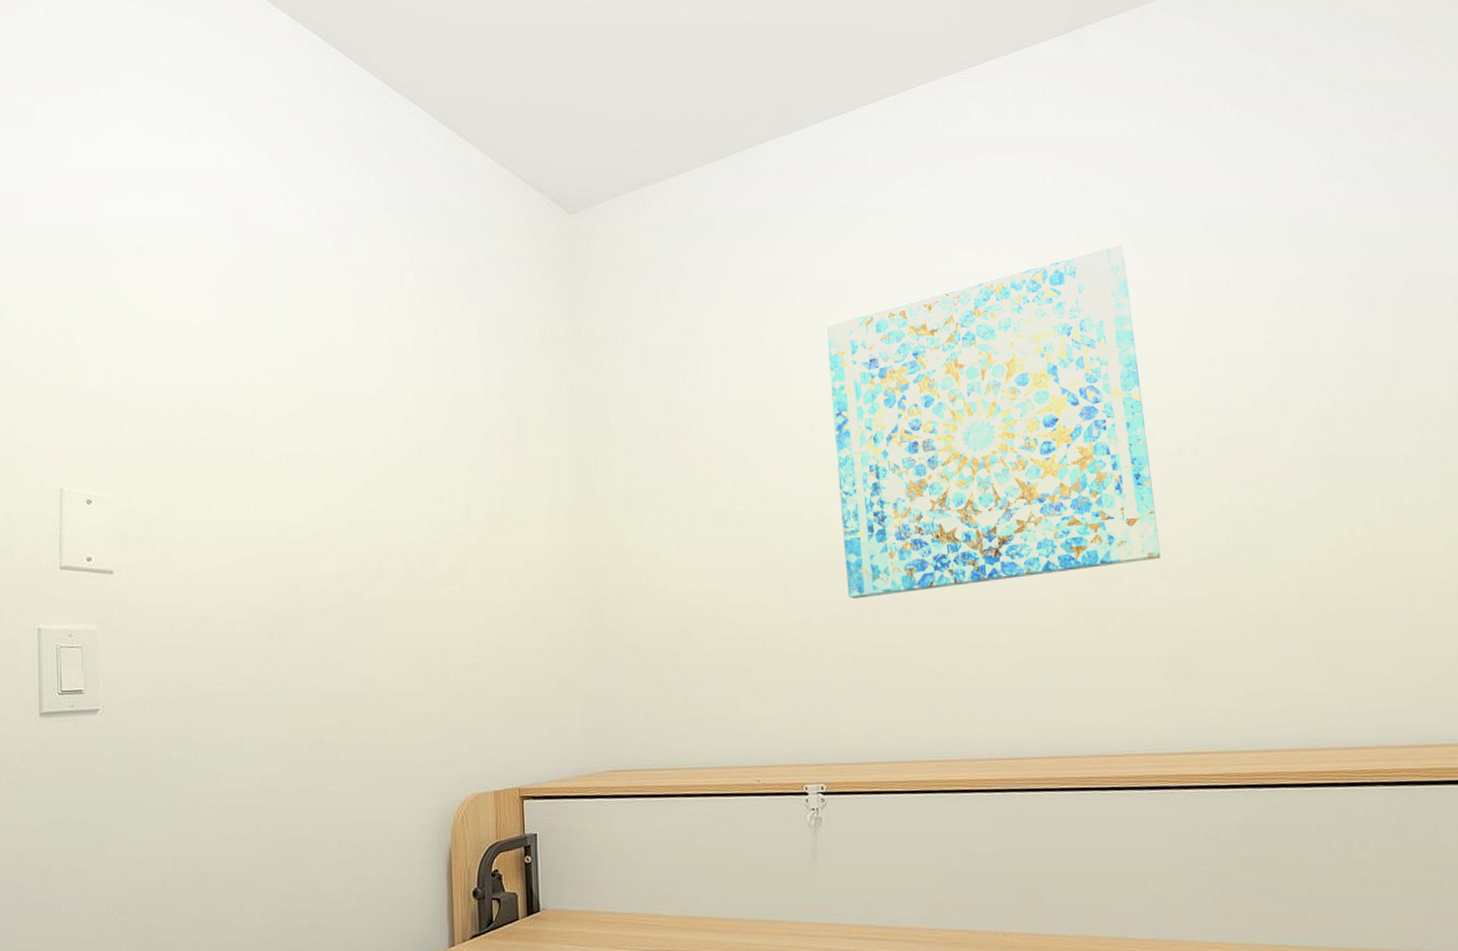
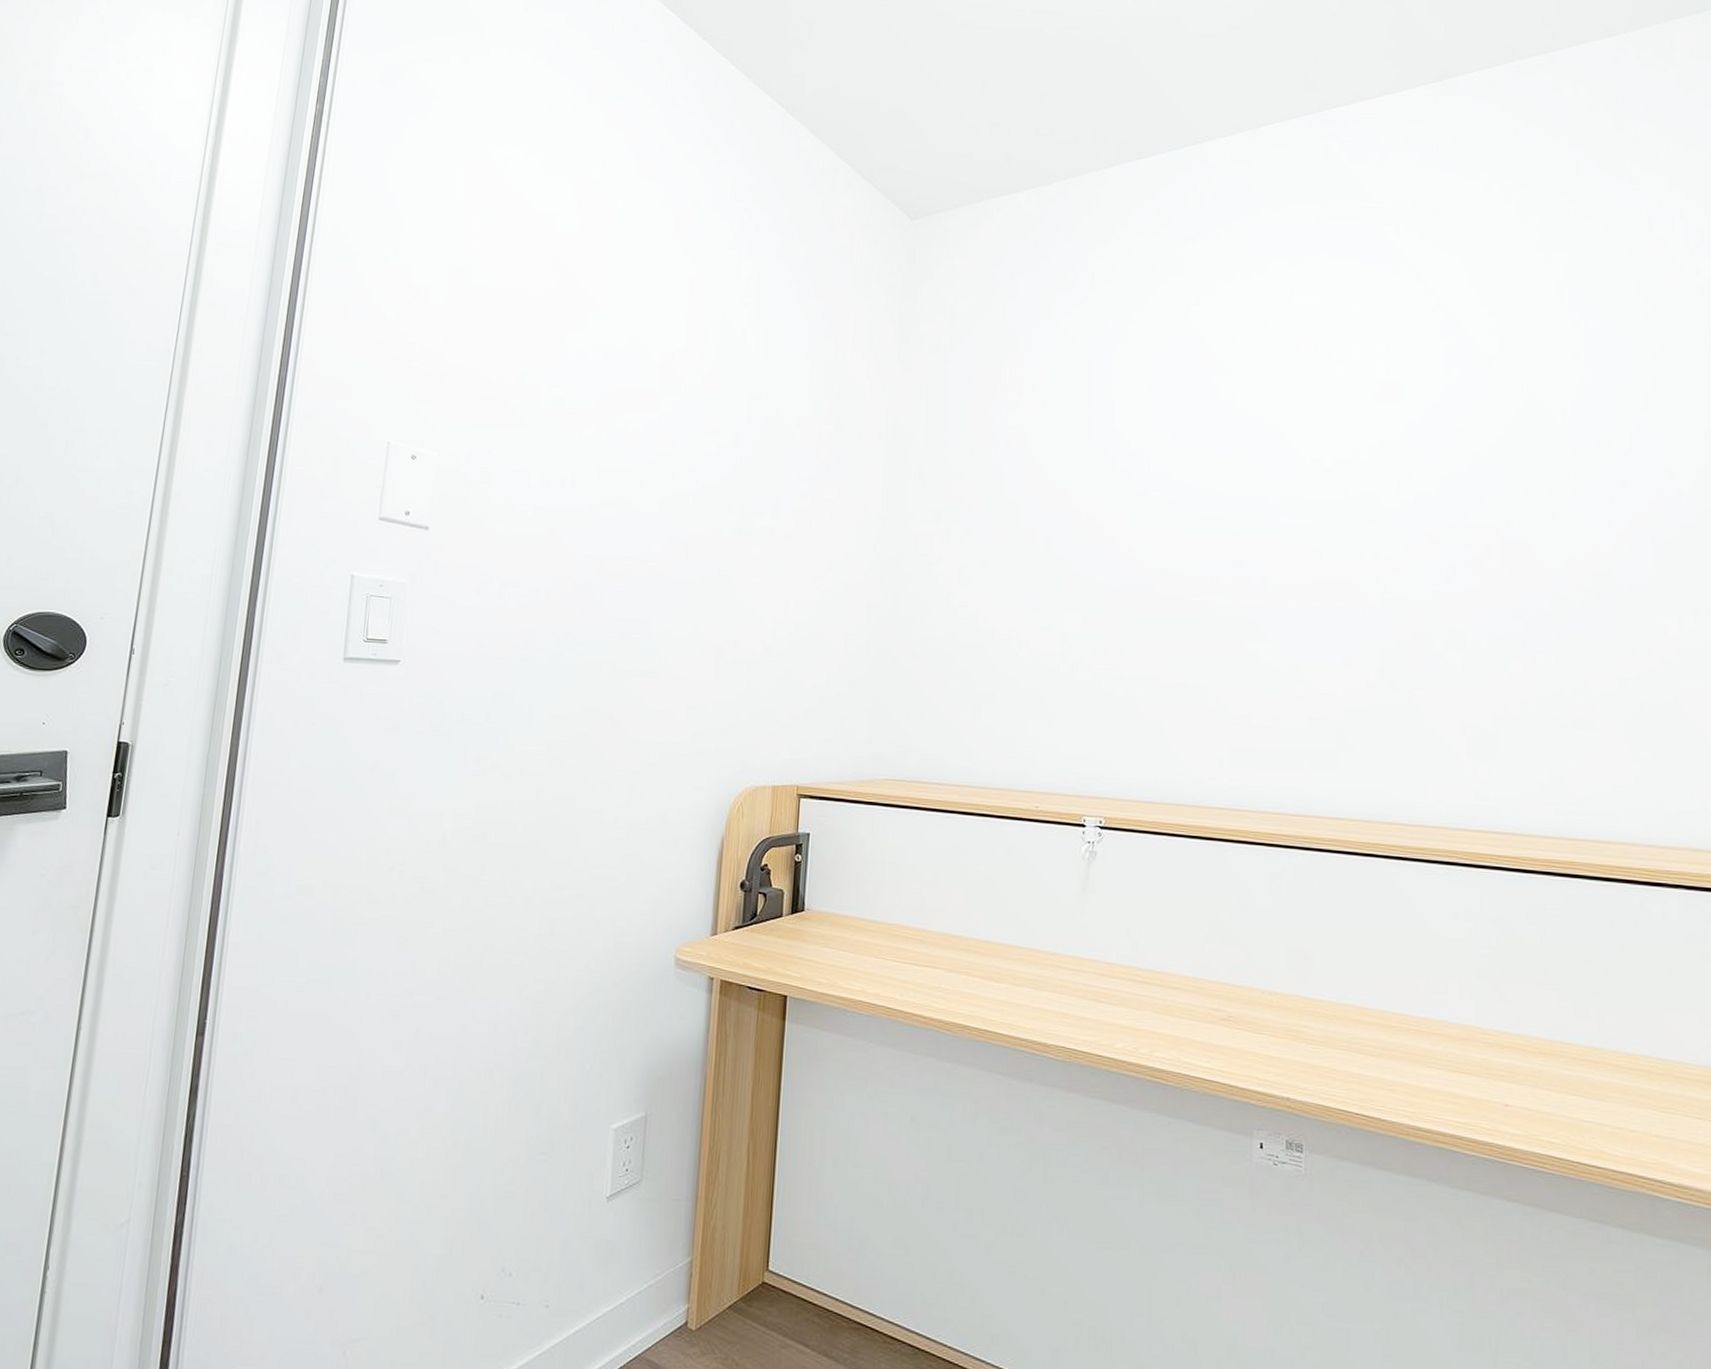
wall art: present [825,244,1161,599] -> none [1149,302,1476,635]

